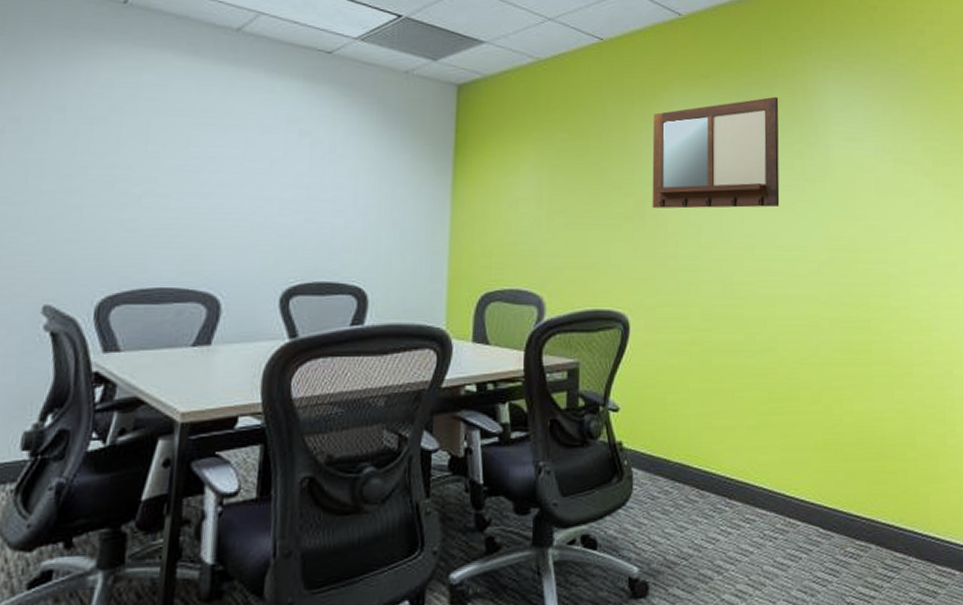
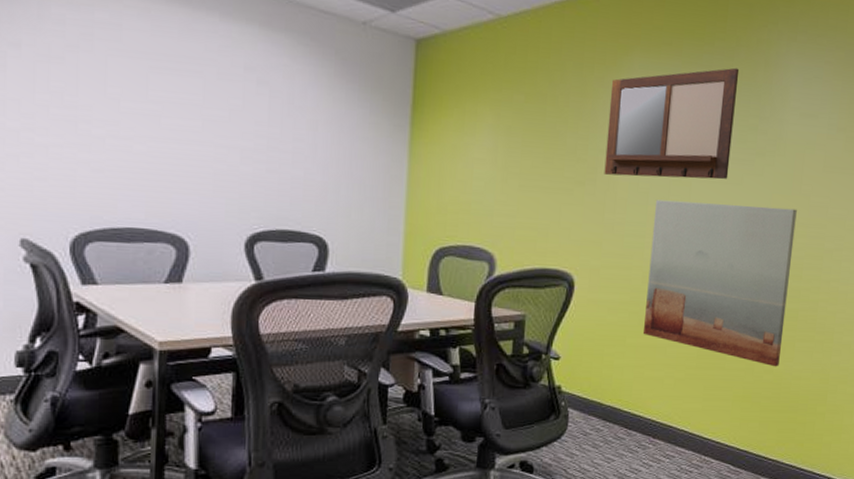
wall art: none [706,231,859,408] -> present [642,199,797,367]

